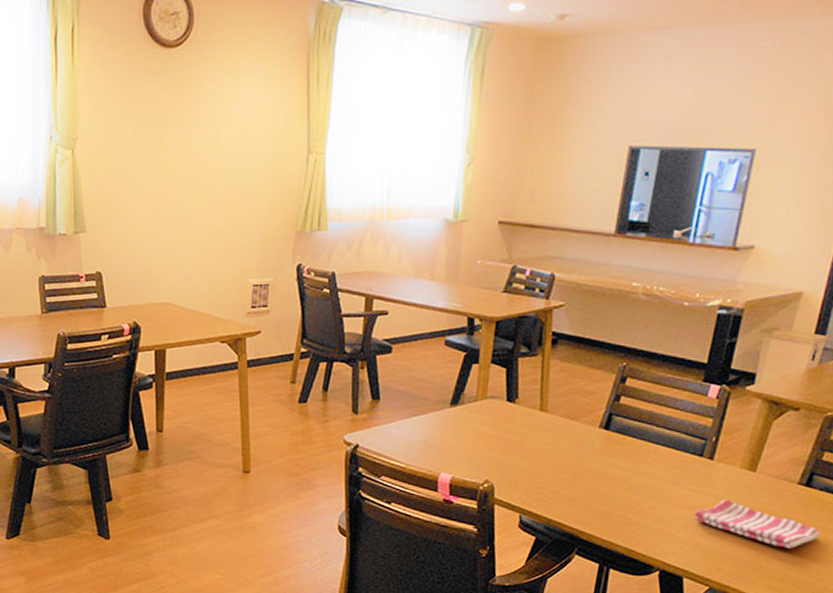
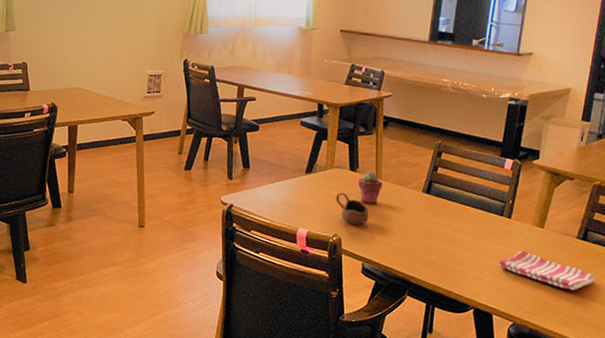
cup: none [488,428,530,468] -> present [336,192,369,225]
potted succulent: none [517,403,549,443] -> present [358,172,383,204]

